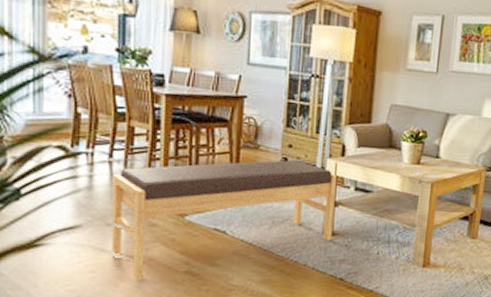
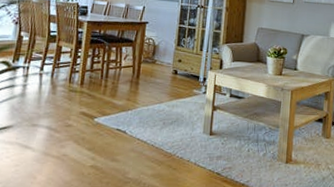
bench: present [111,160,336,280] -> none [33,72,215,173]

